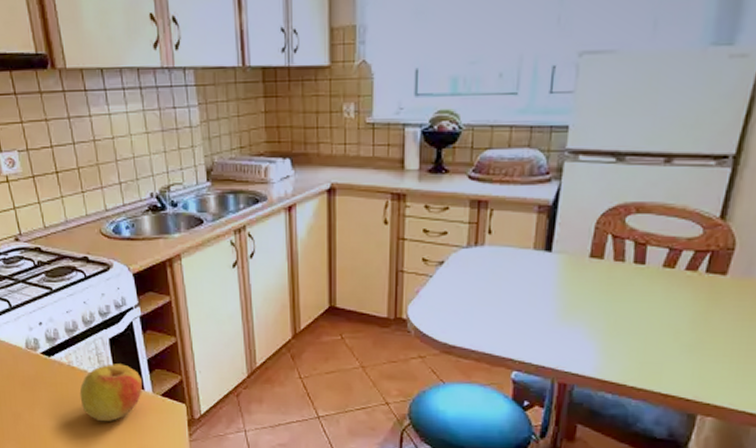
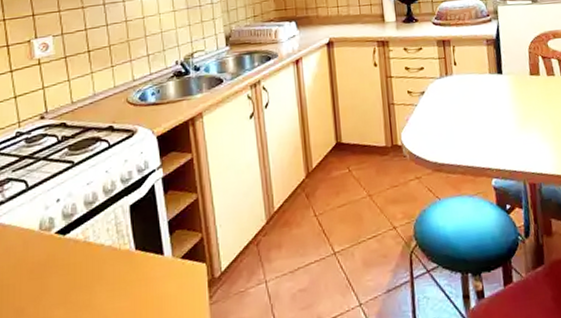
apple: present [79,364,142,422] -> none [94,230,162,301]

